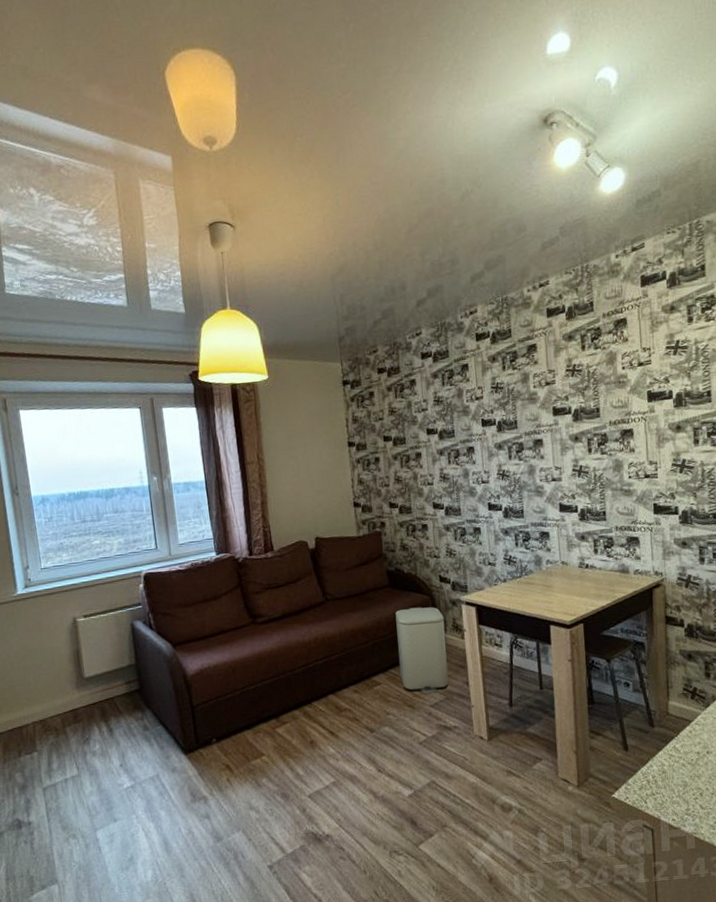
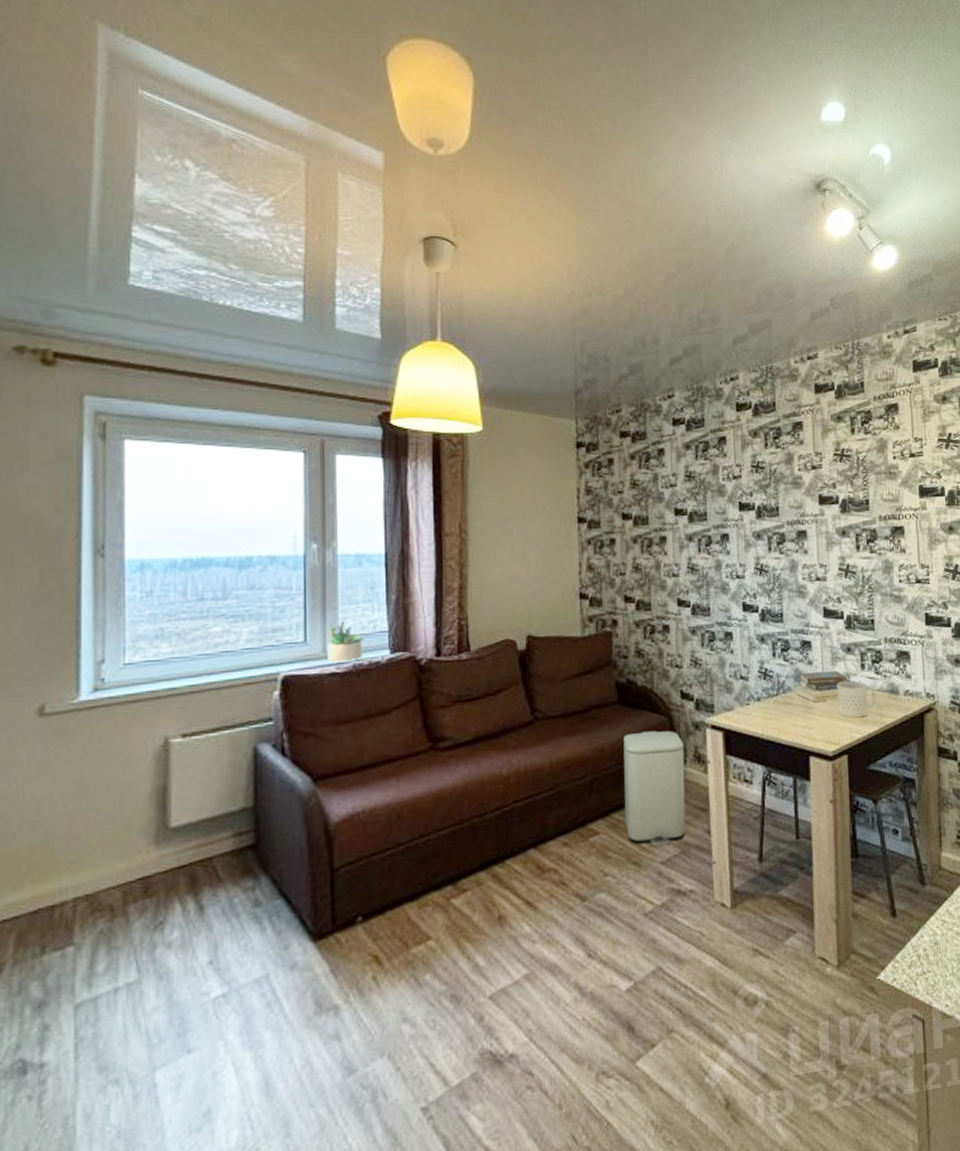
succulent plant: none [171,532,198,563] -> present [327,620,365,663]
books: none [536,555,583,582] -> present [795,671,848,703]
mug: none [572,563,609,594] -> present [836,681,877,718]

